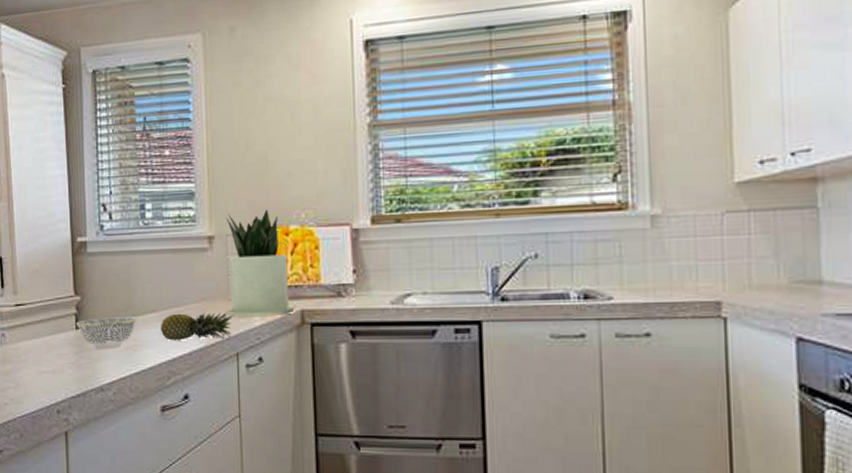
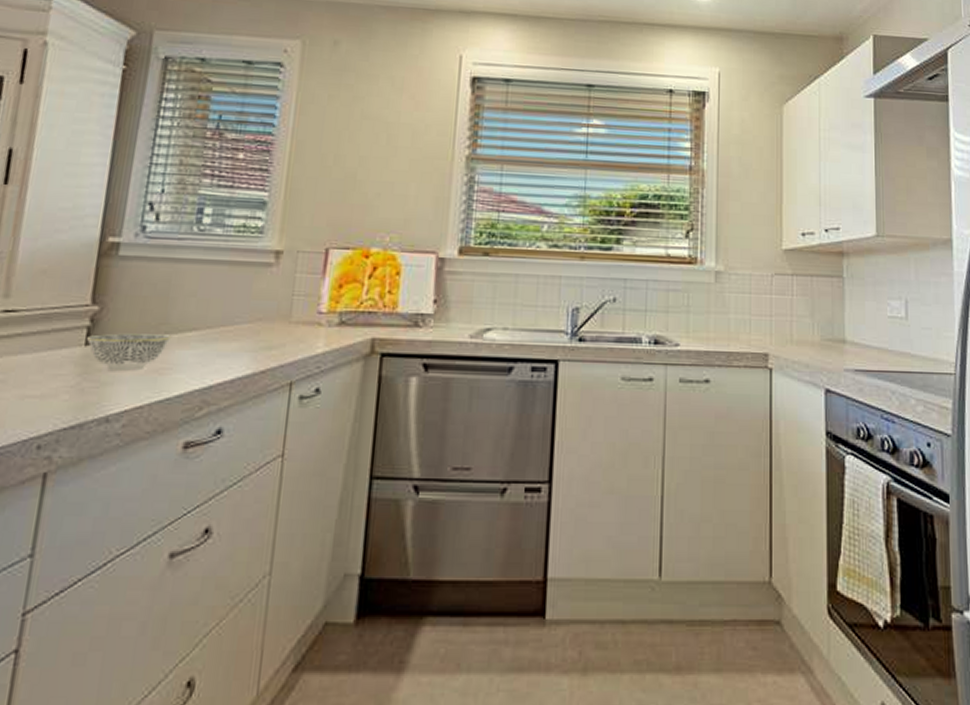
fruit: present [160,312,233,341] -> none [198,333,292,367]
planter: present [225,209,295,318] -> none [284,228,366,344]

